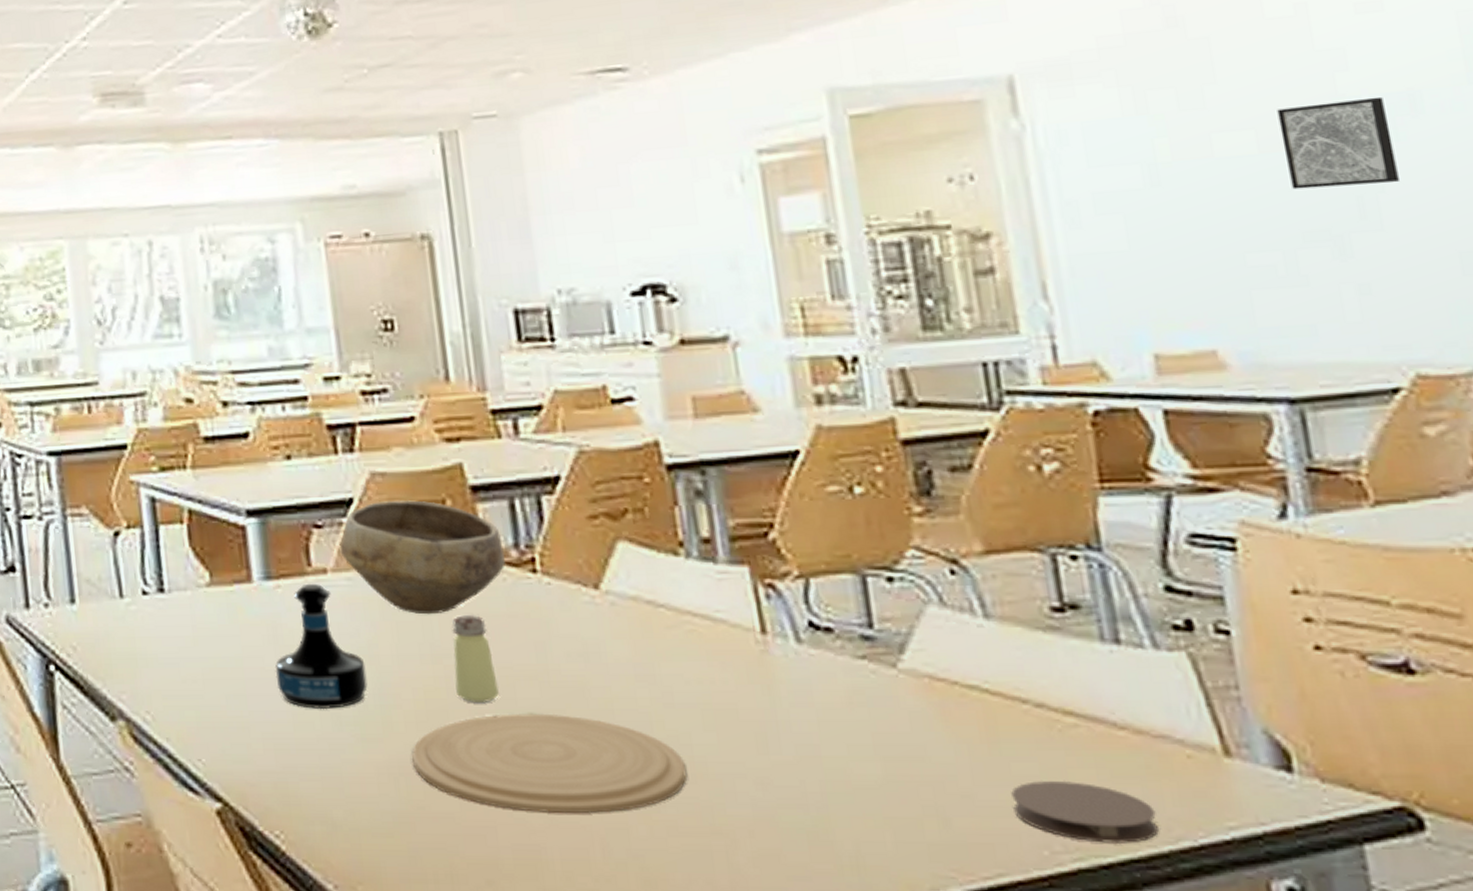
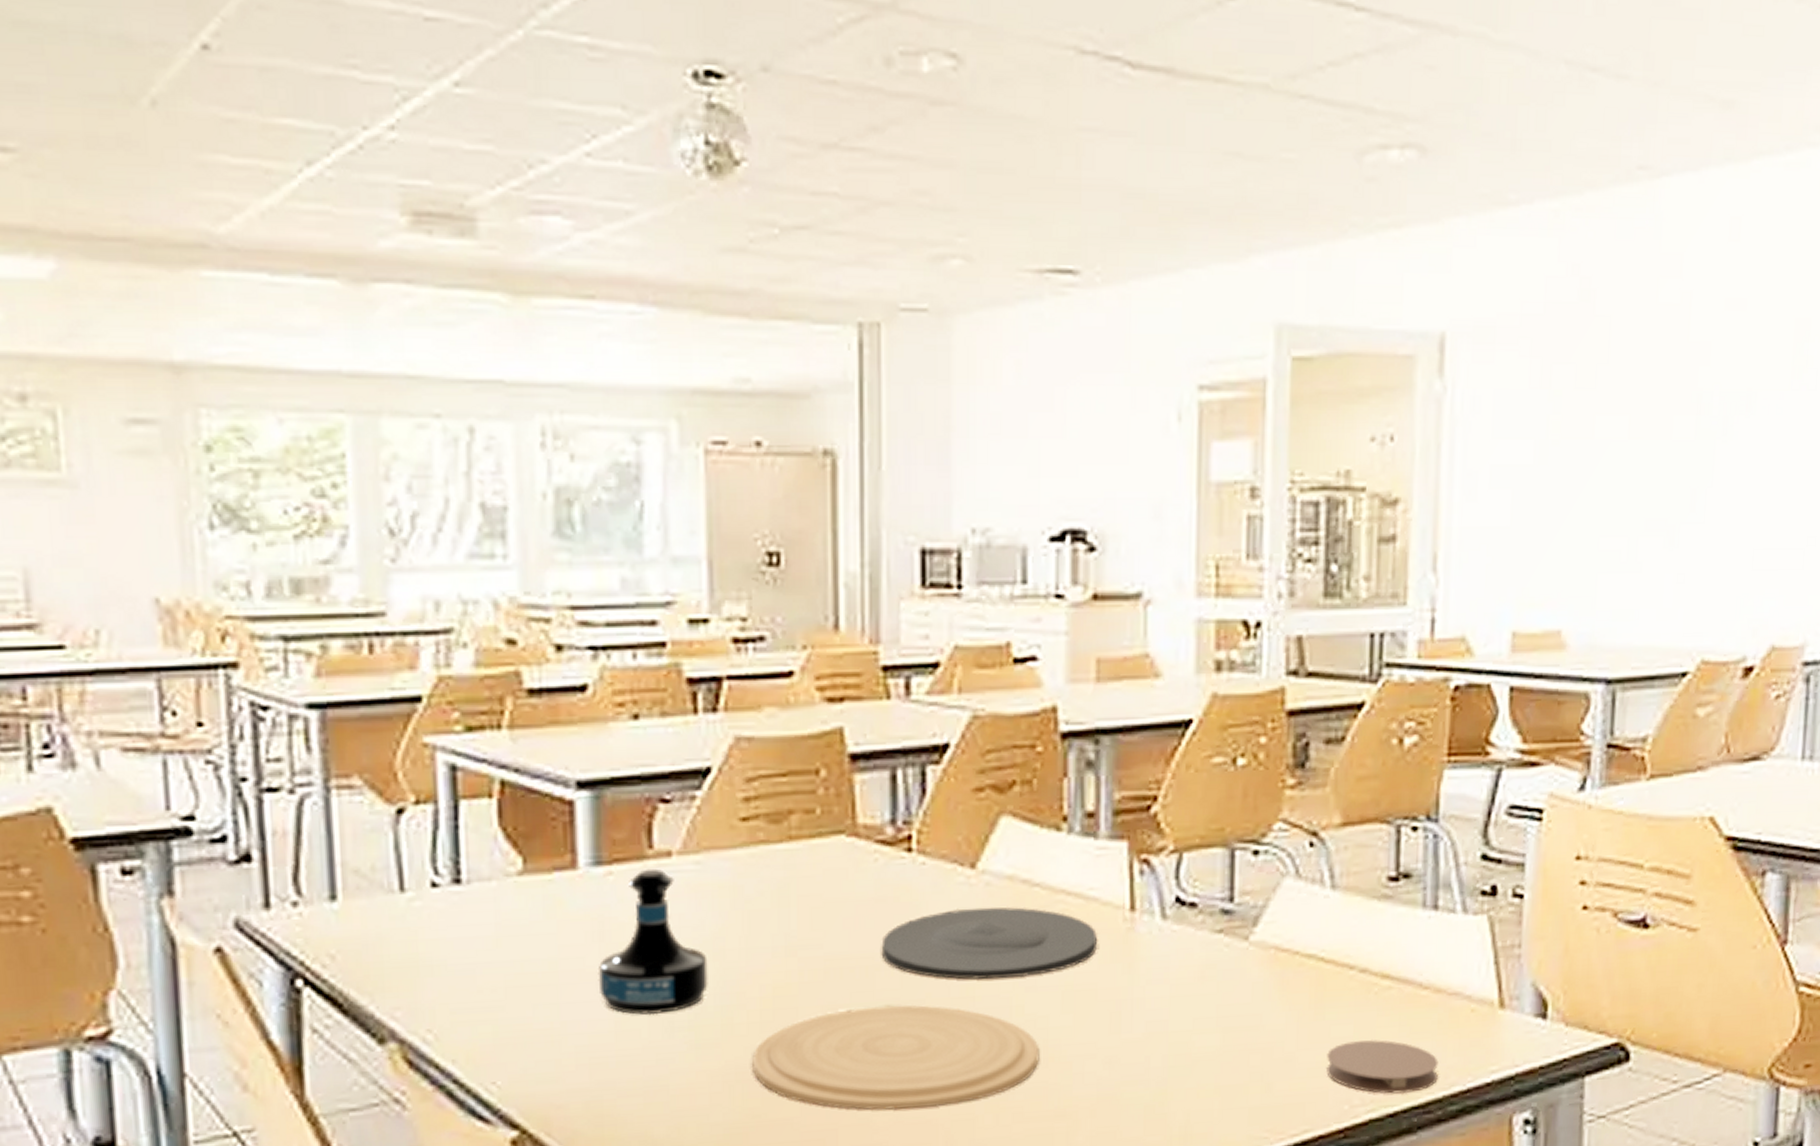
bowl: present [339,500,506,615] -> none [689,769,880,902]
saltshaker: present [452,615,499,702] -> none [809,900,856,997]
plate: none [518,625,733,694] -> present [881,907,1098,980]
wall art: present [1277,96,1399,190] -> none [1646,394,1729,478]

